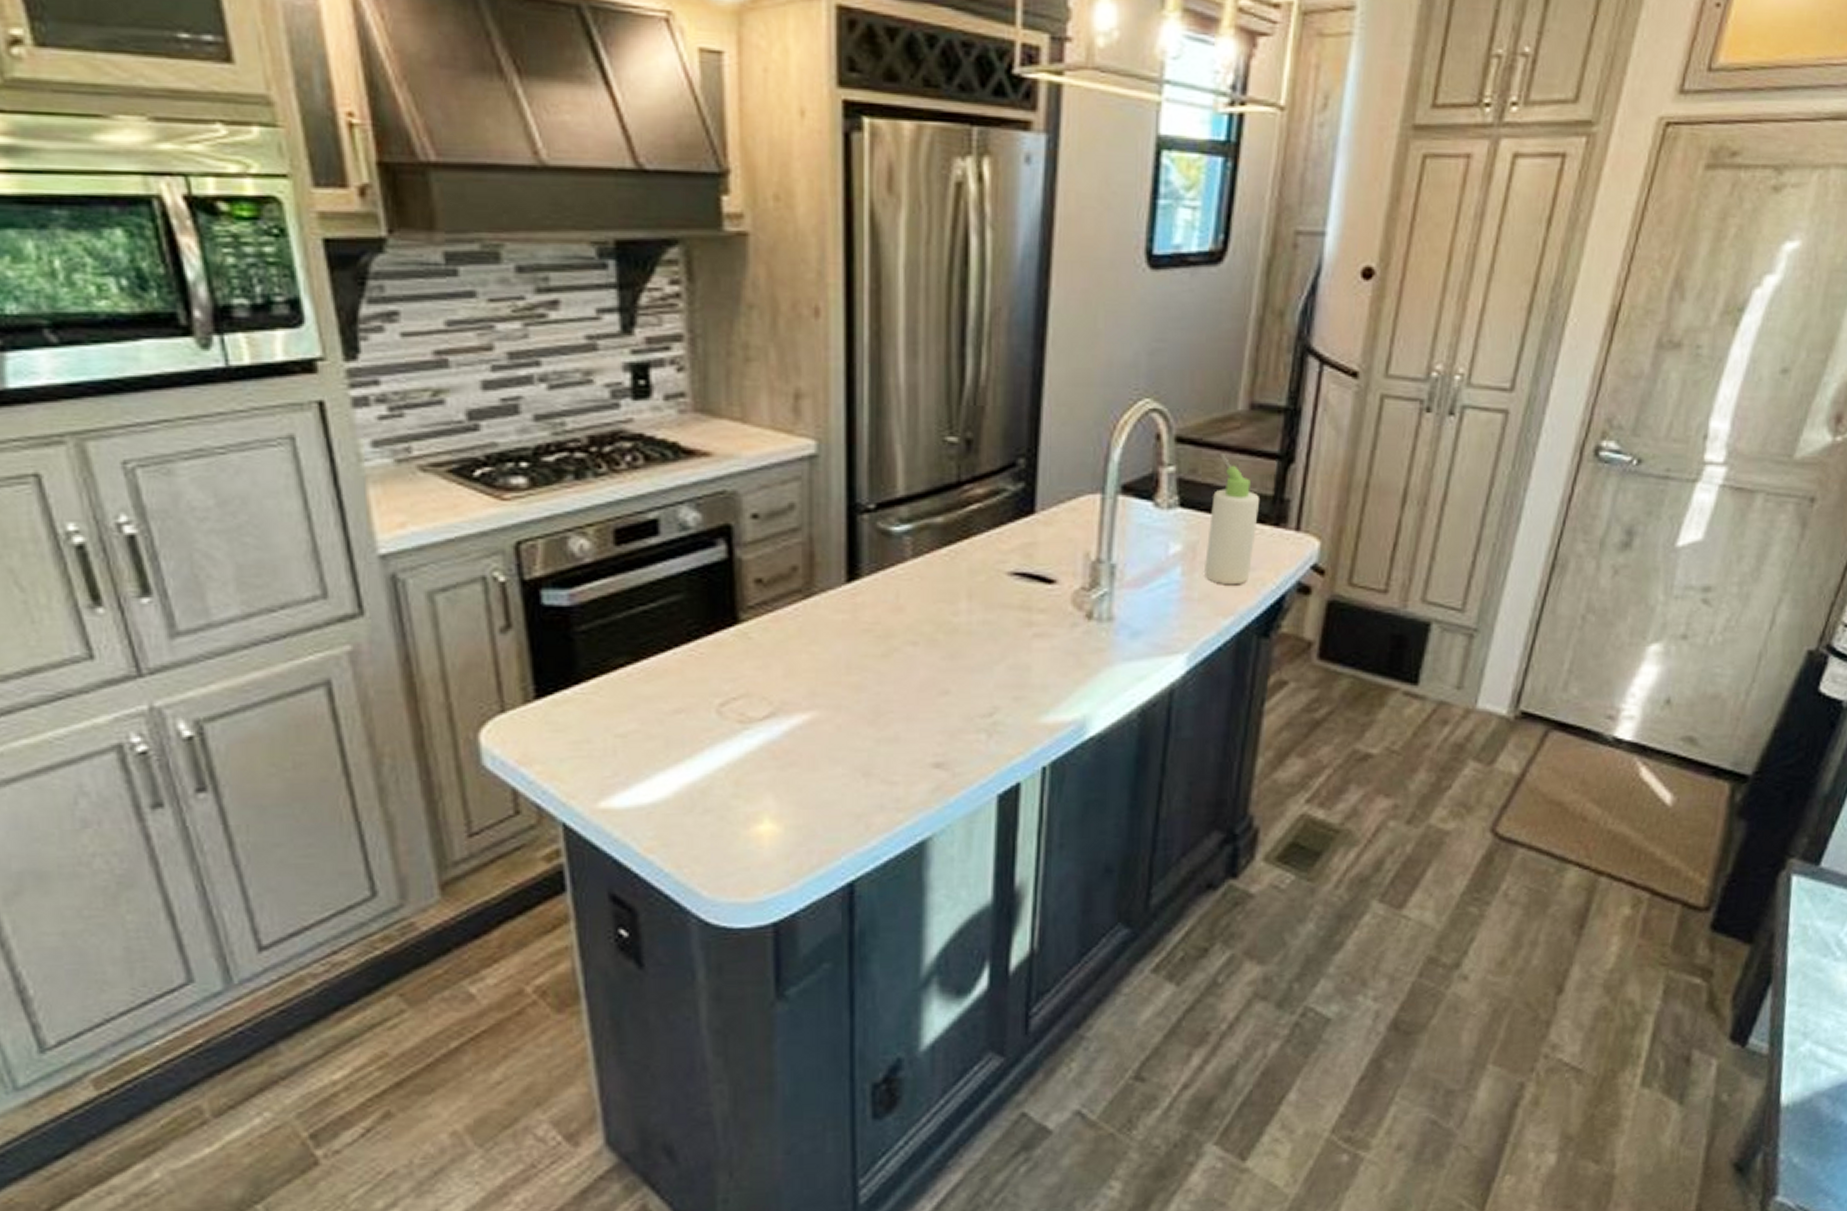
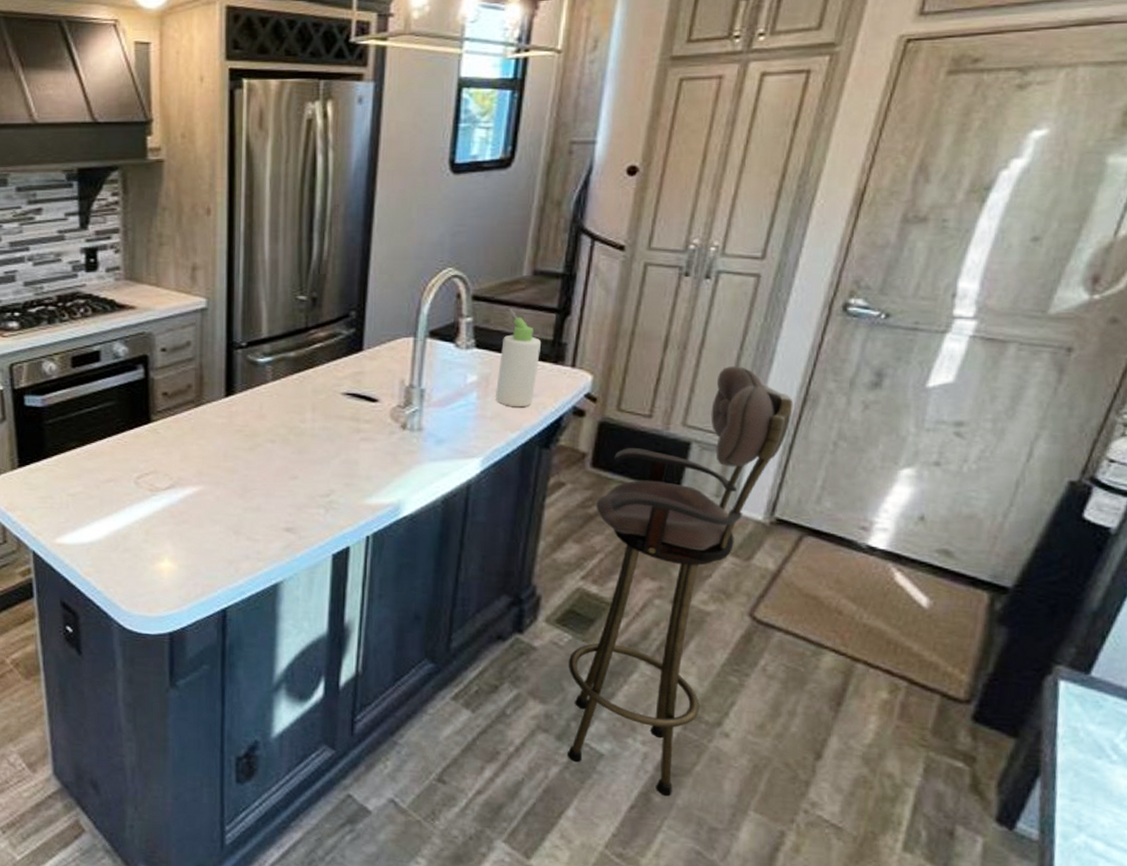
bar stool: none [1290,524,1541,1059] -> present [568,365,794,796]

